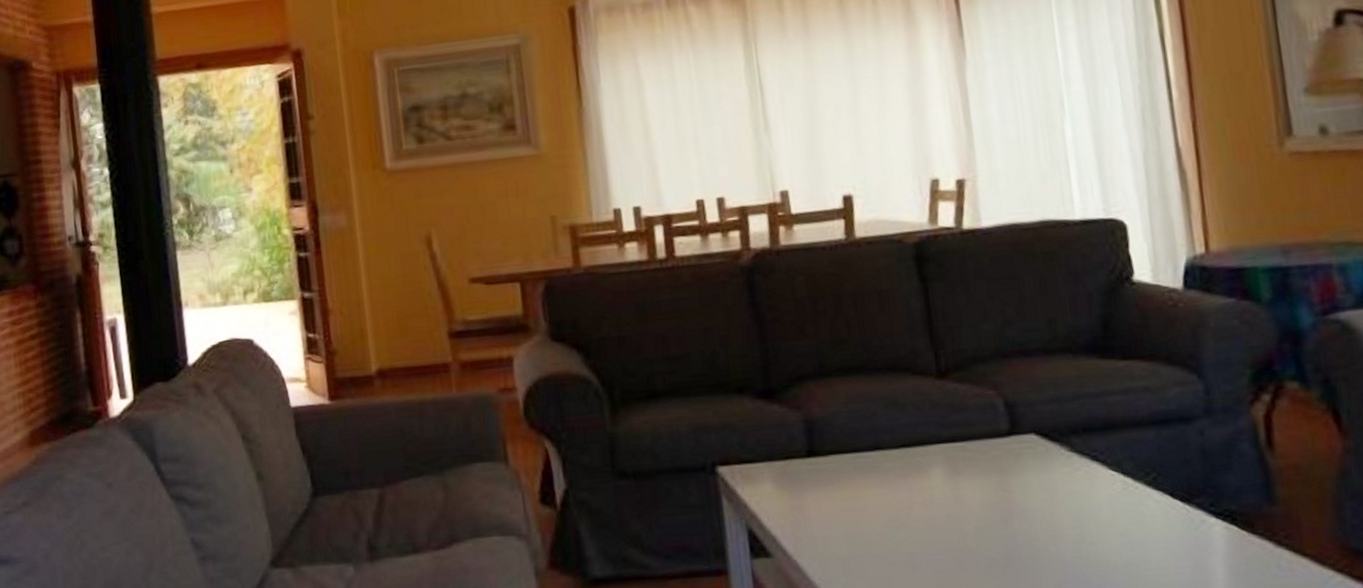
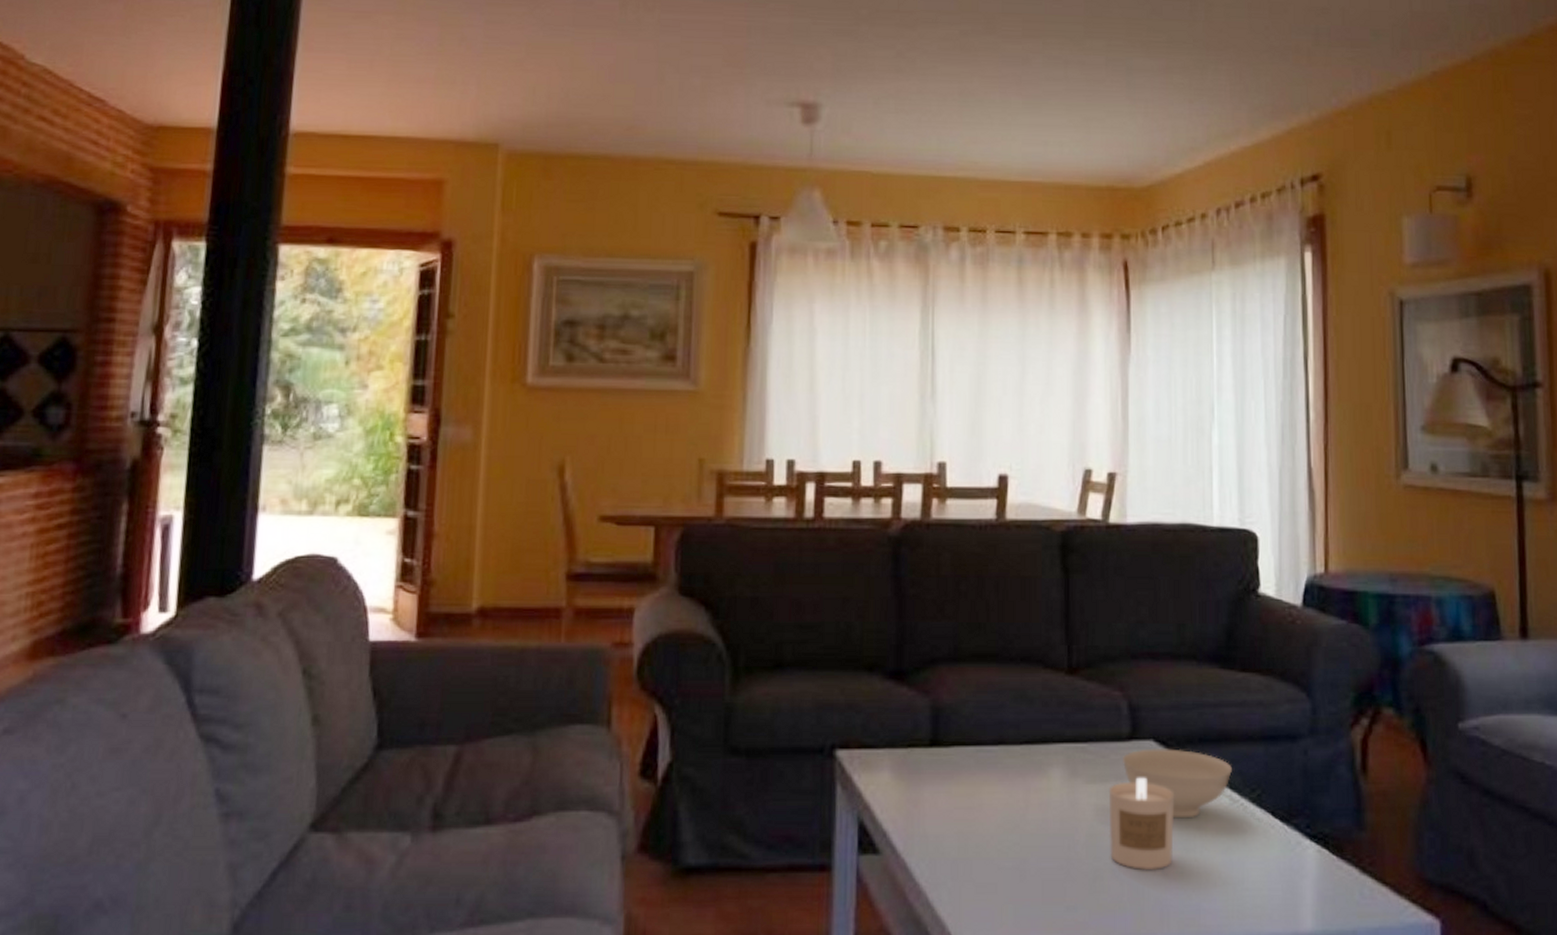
candle: none [993,471,1068,558] -> present [1108,779,1175,871]
decorative bowl: none [1003,440,1123,506] -> present [1122,749,1232,819]

